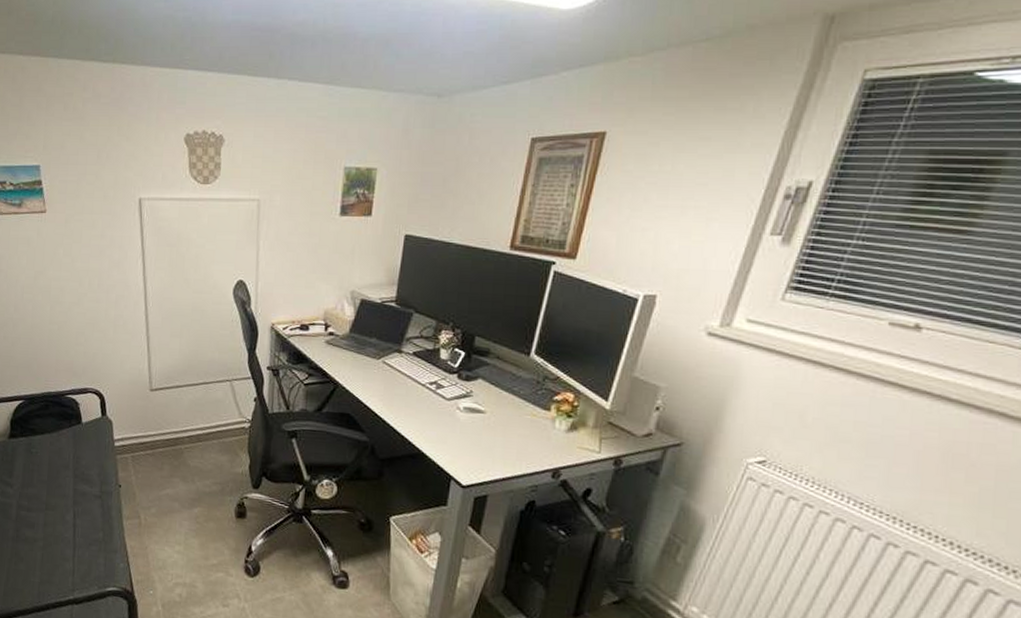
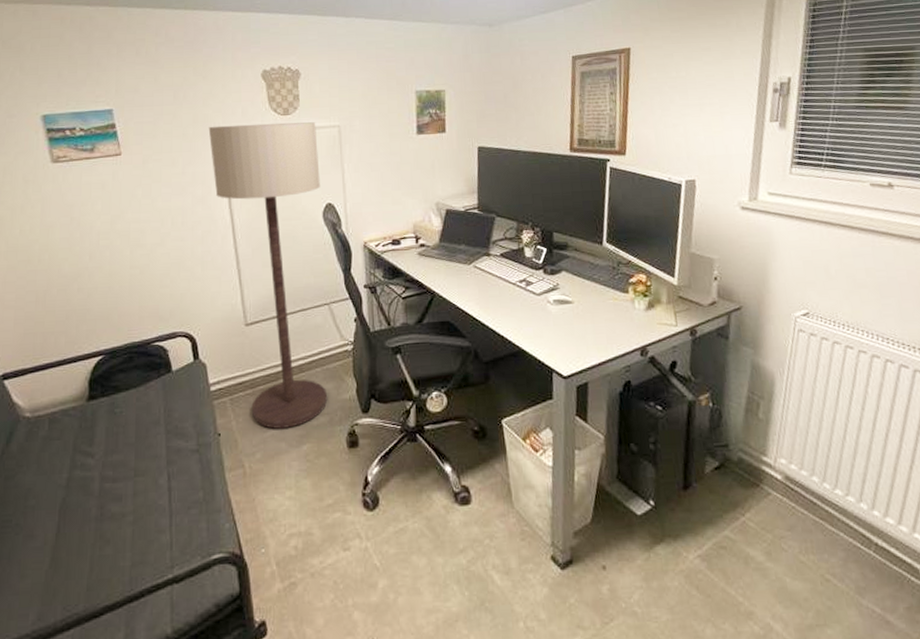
floor lamp: none [128,190,235,491] -> present [208,122,328,429]

